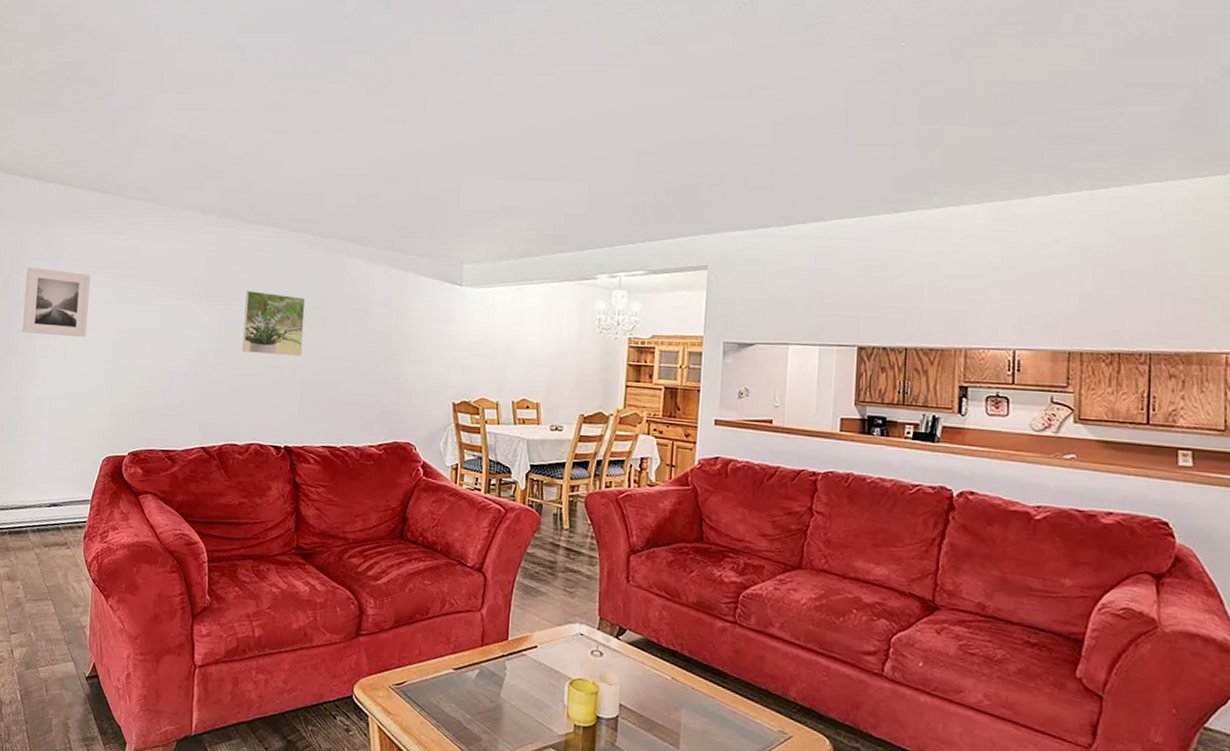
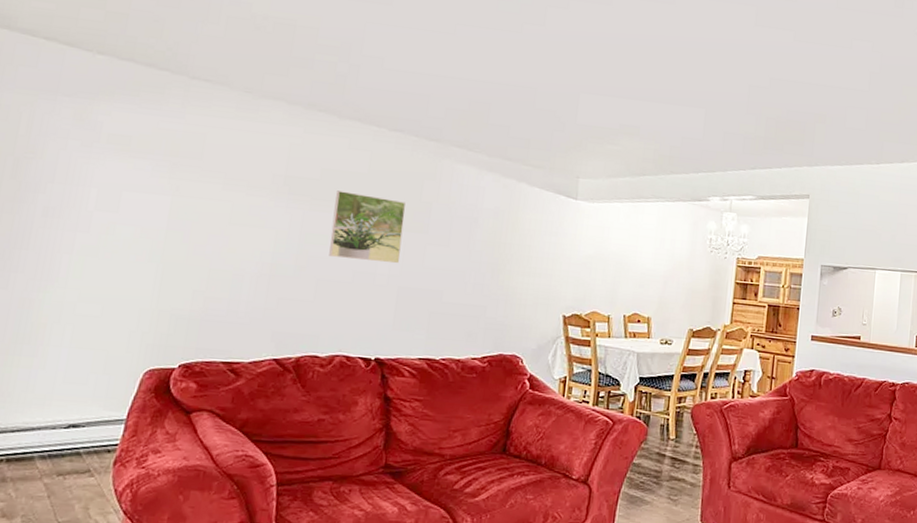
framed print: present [22,267,91,338] -> none [37,146,137,233]

